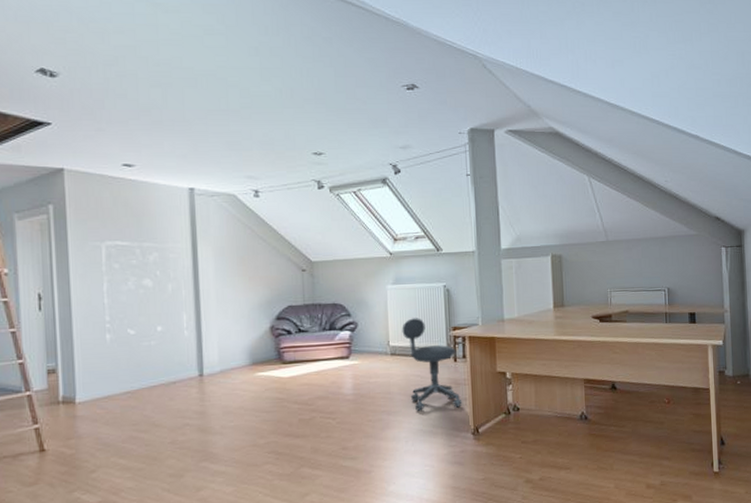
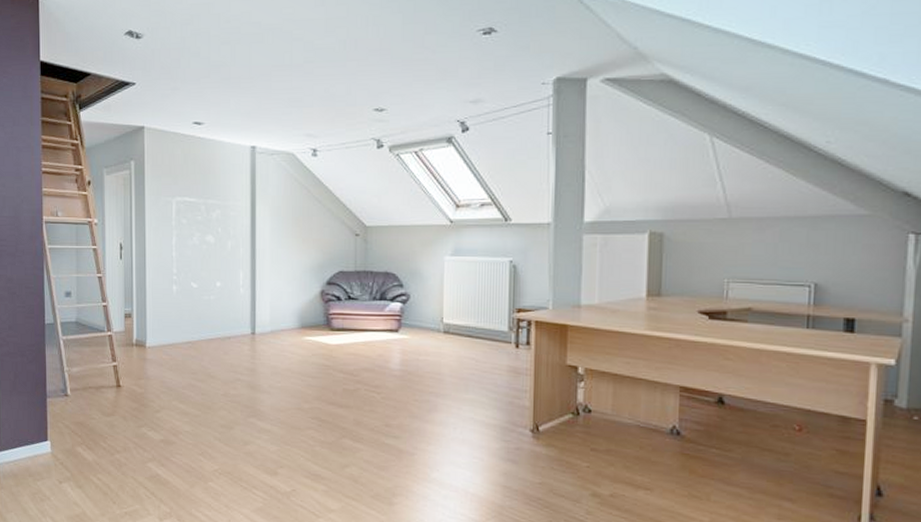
office chair: present [402,318,463,412] -> none [458,294,522,399]

